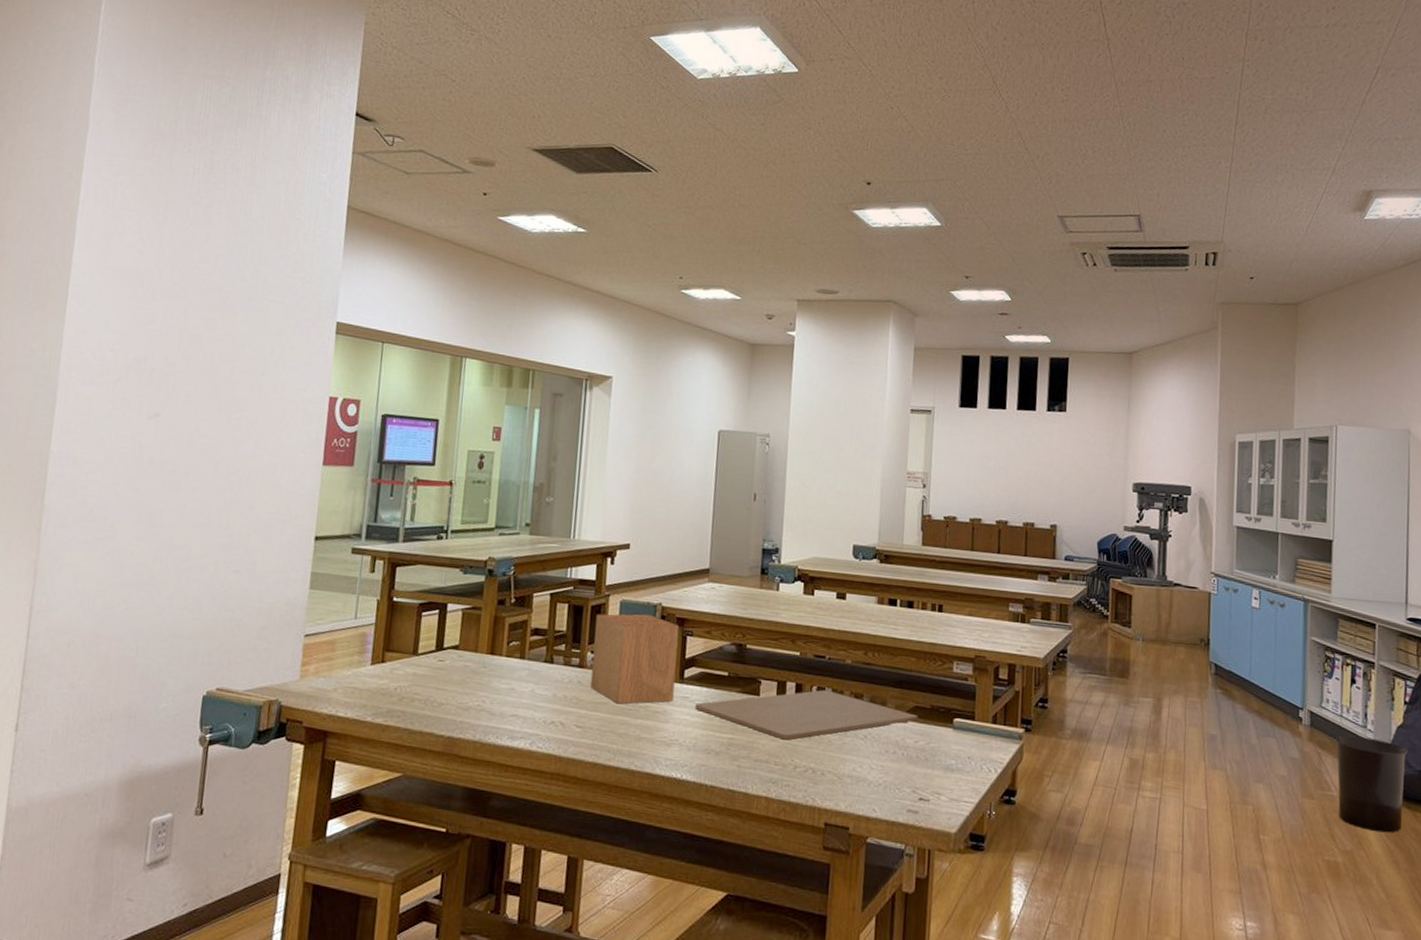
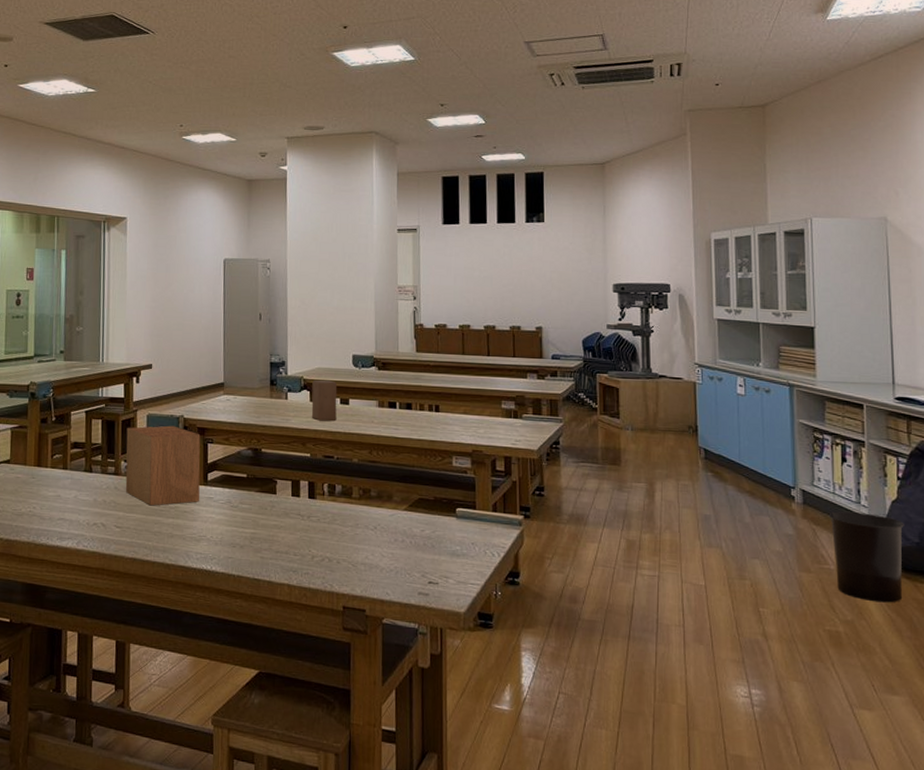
wooden board: present [695,690,919,740] -> none [219,486,423,533]
wooden block: none [804,570,835,618] -> present [311,379,338,422]

